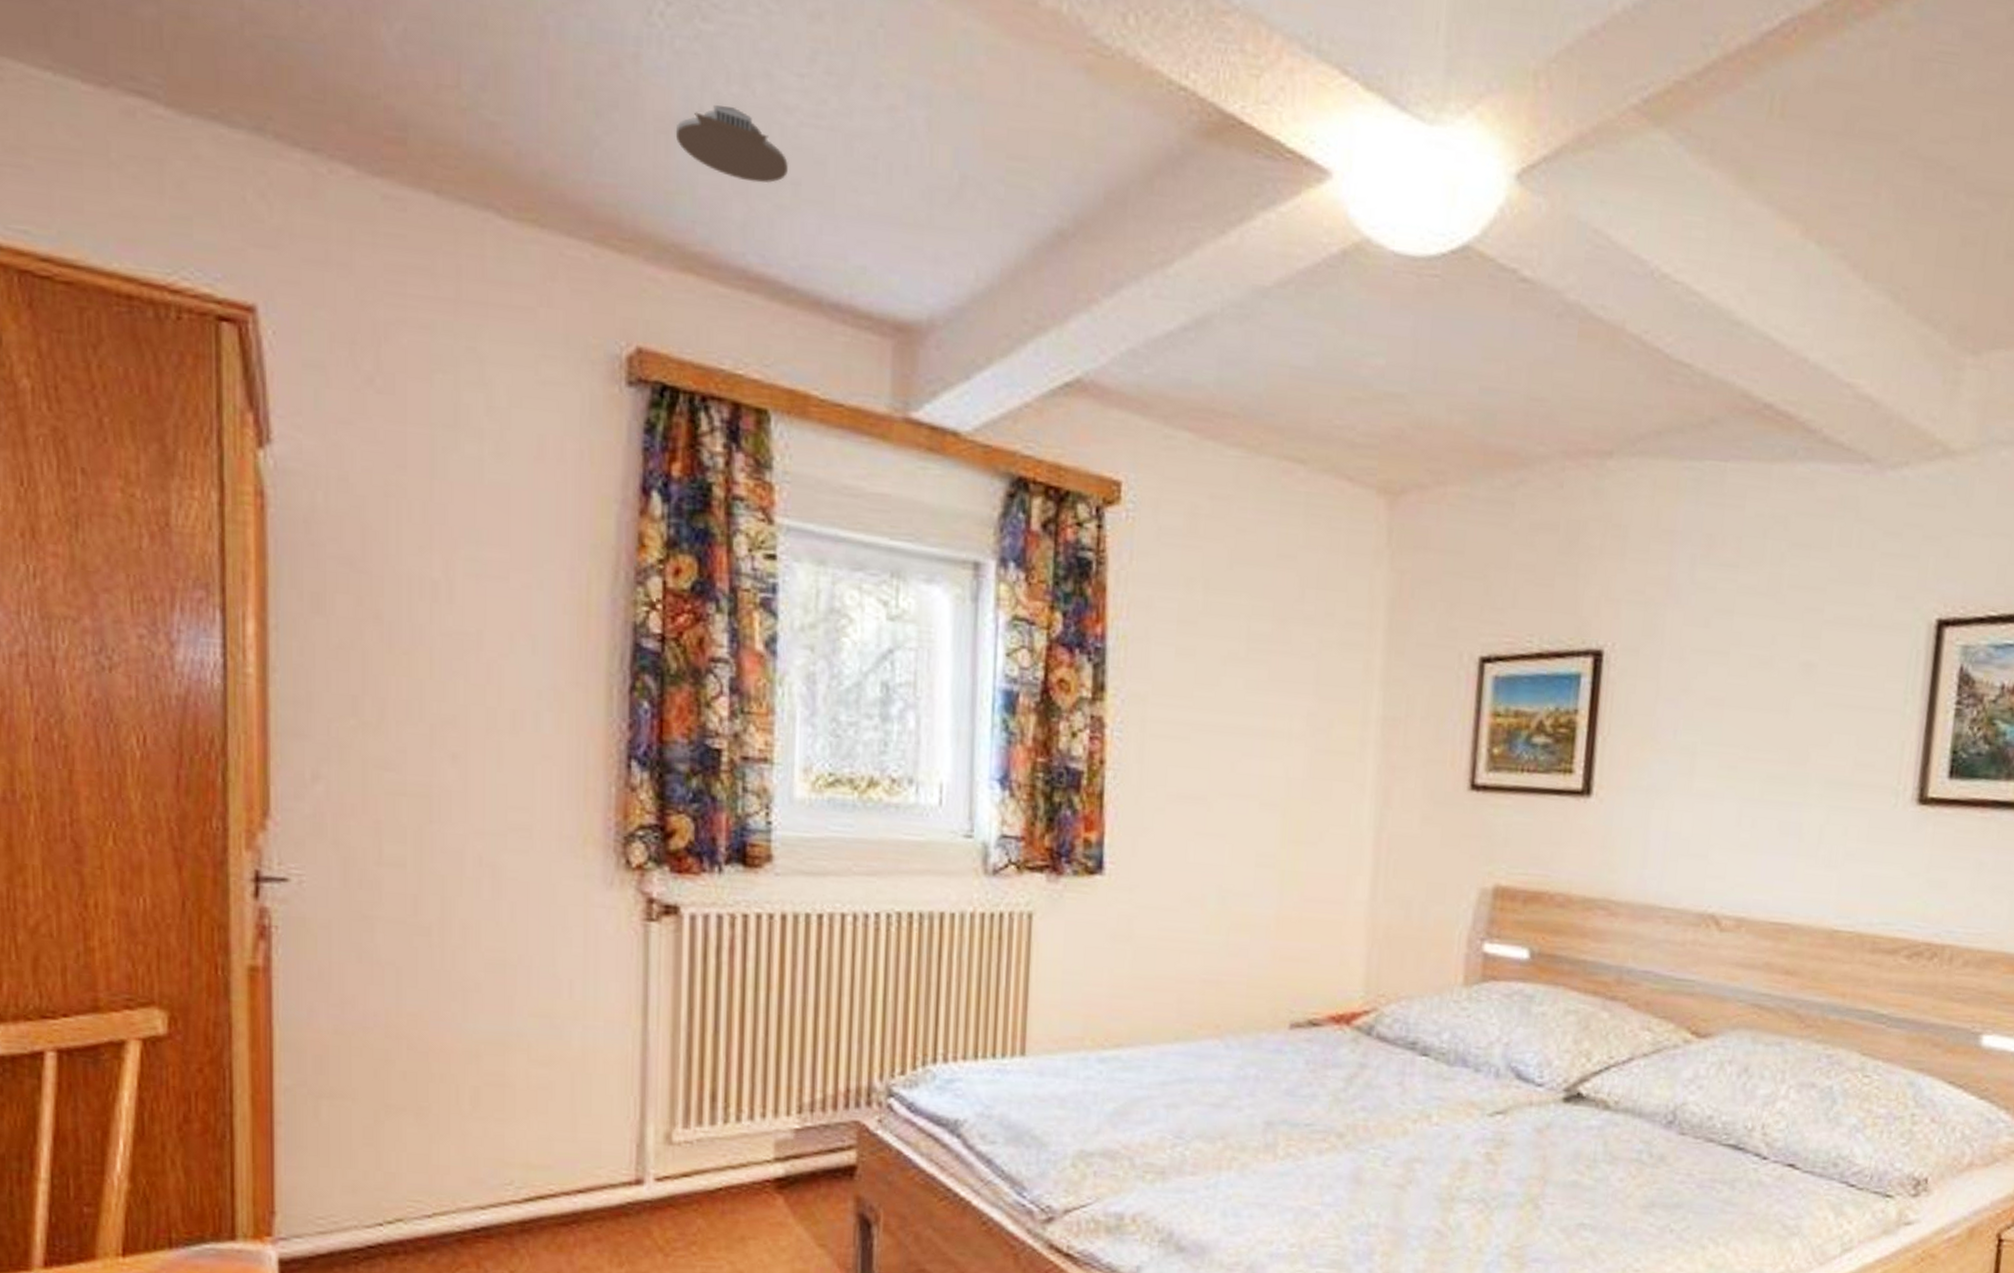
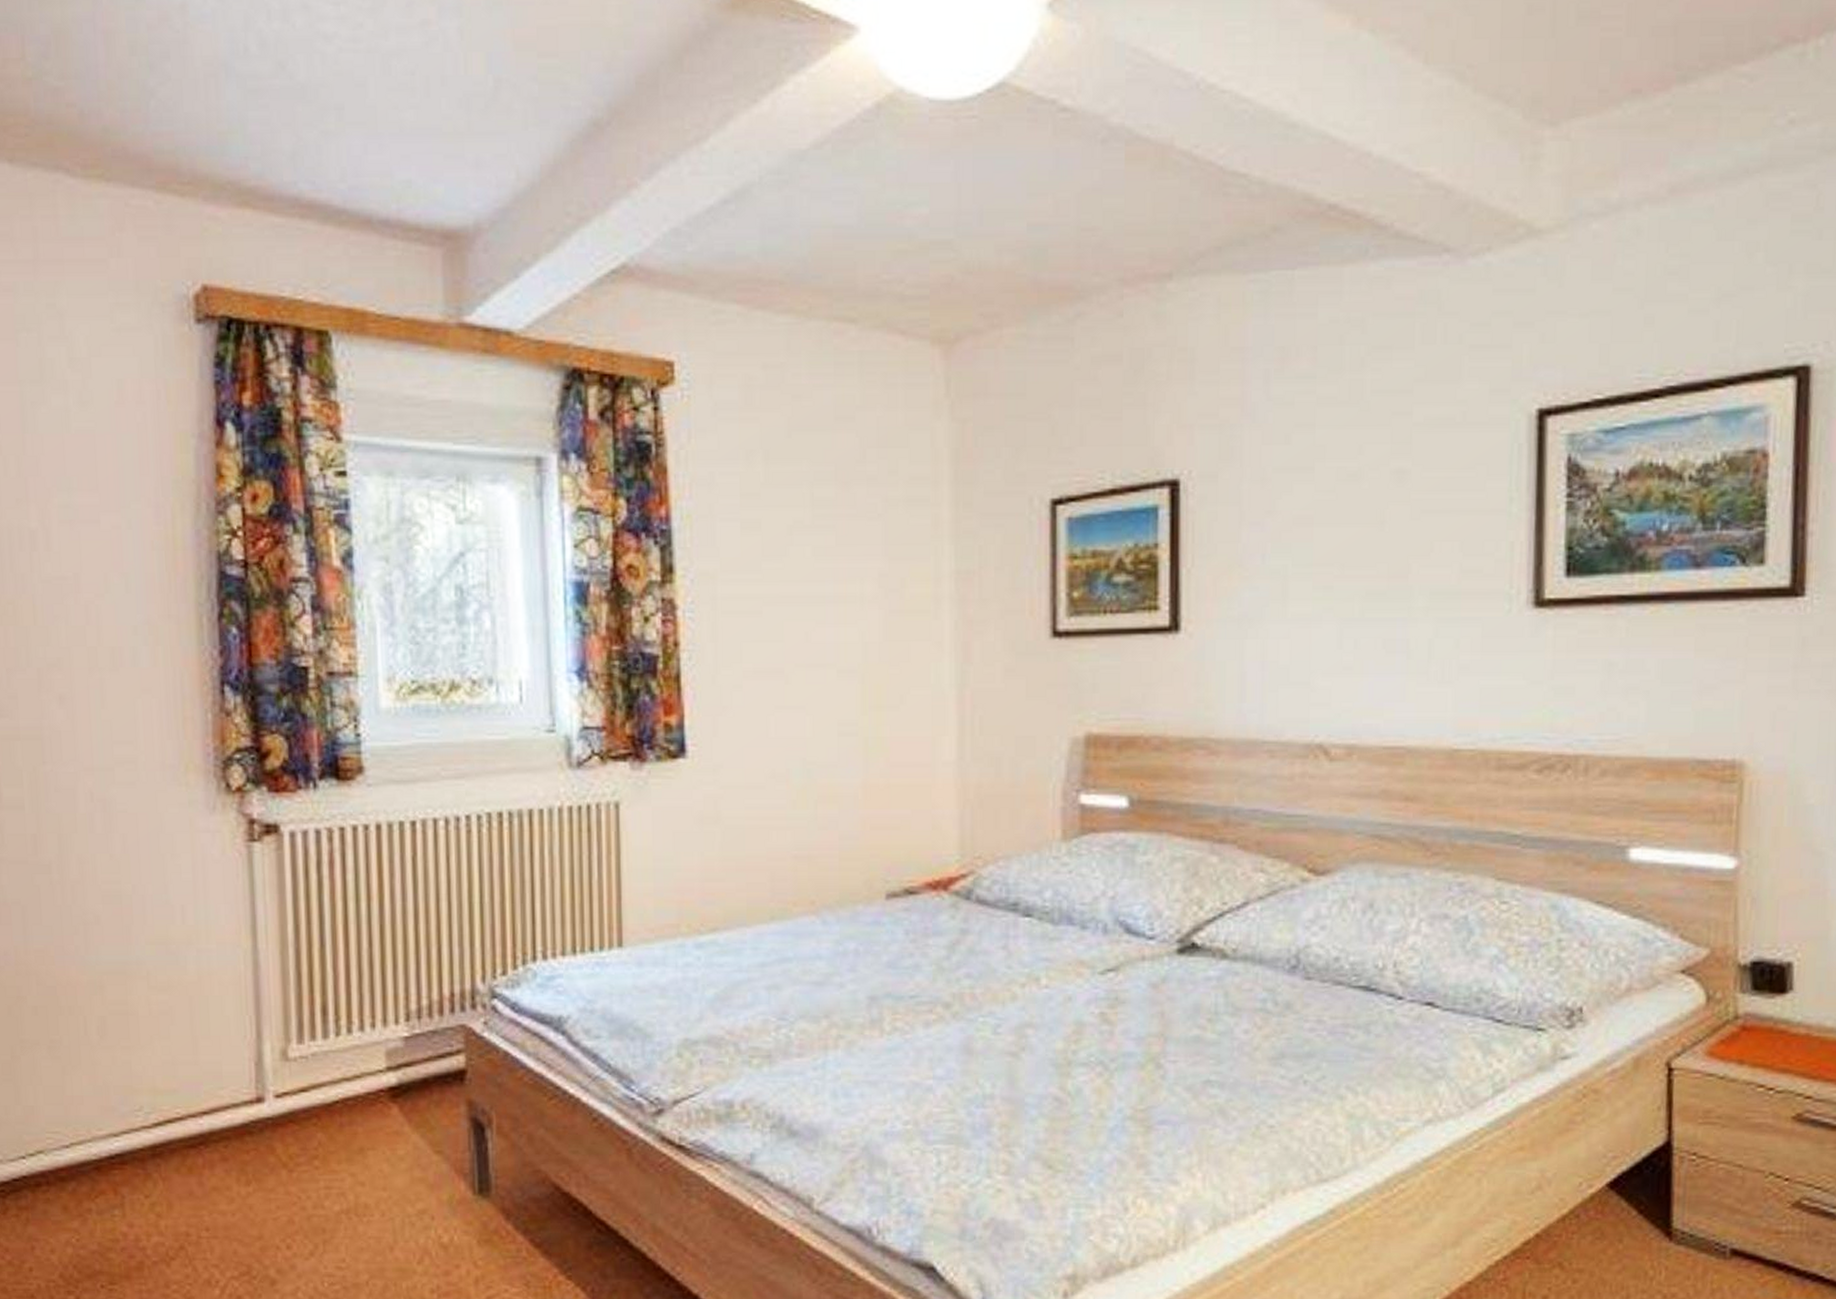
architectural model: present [675,105,788,184] -> none [223,42,331,112]

